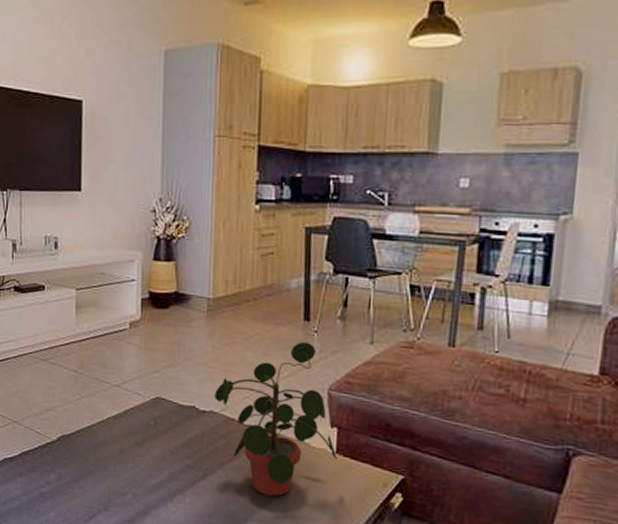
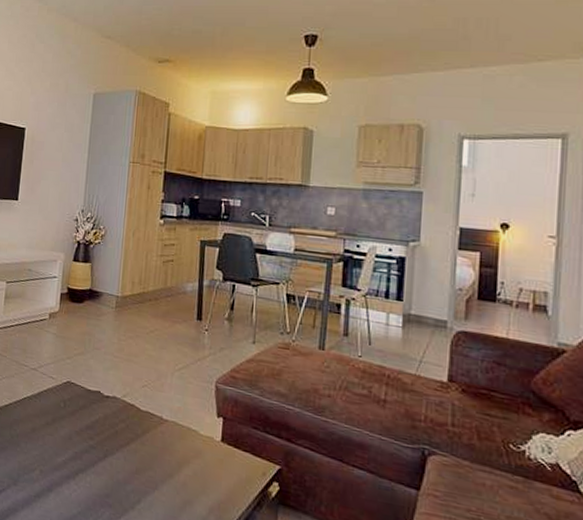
potted plant: present [215,341,337,497] -> none [118,338,222,480]

